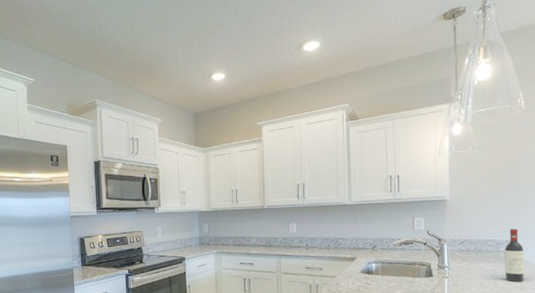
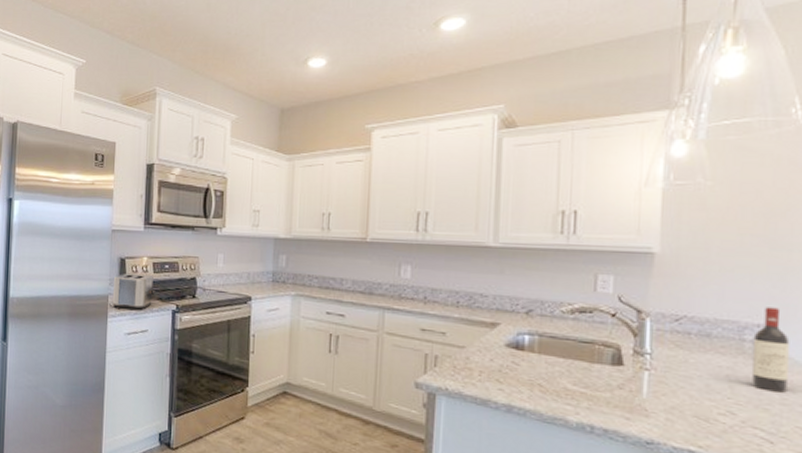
toaster: none [76,248,111,278] -> present [112,273,155,311]

